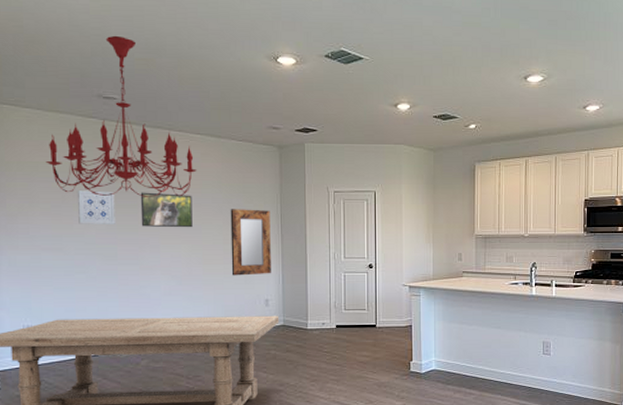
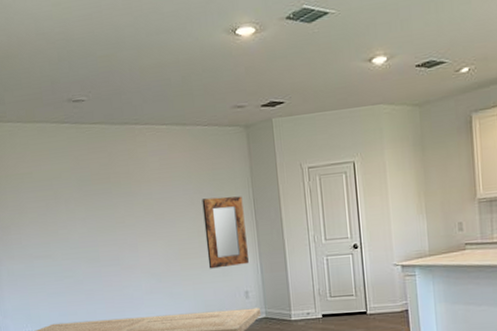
chandelier: present [45,35,197,197] -> none [29,36,166,201]
wall art: present [77,190,115,224] -> none [58,195,95,230]
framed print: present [140,192,193,228] -> none [114,189,167,227]

